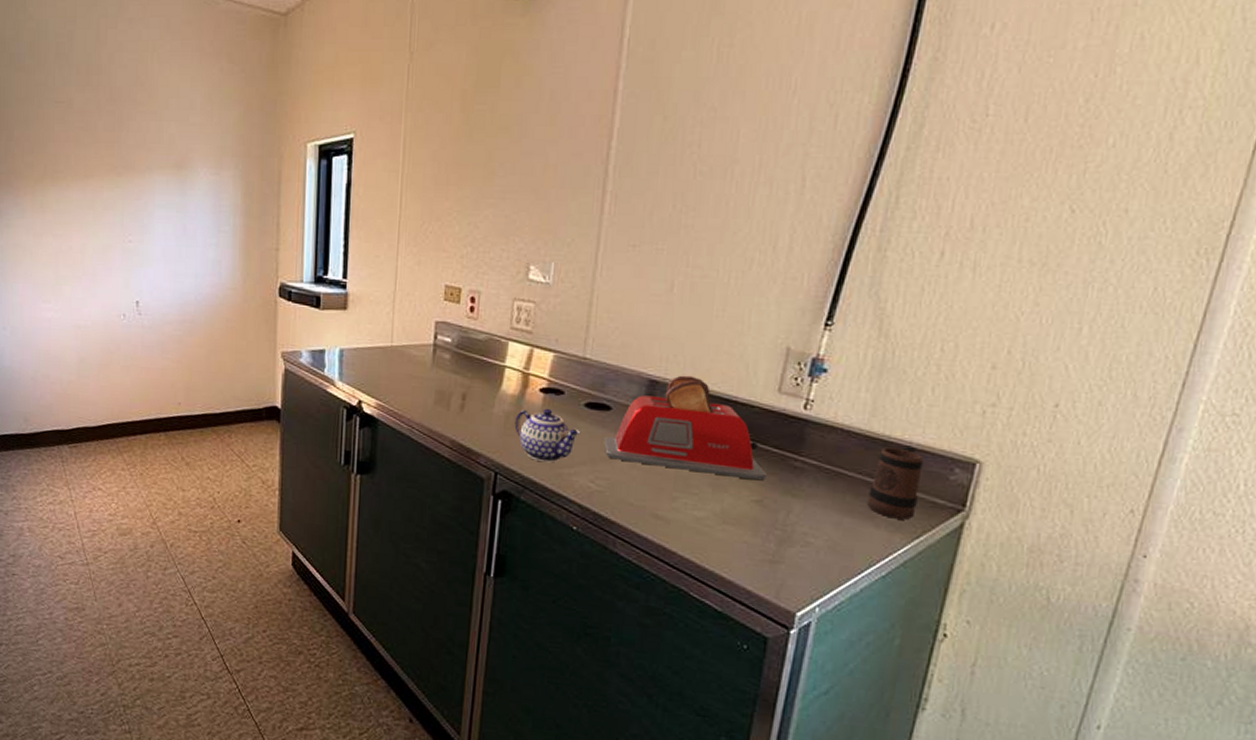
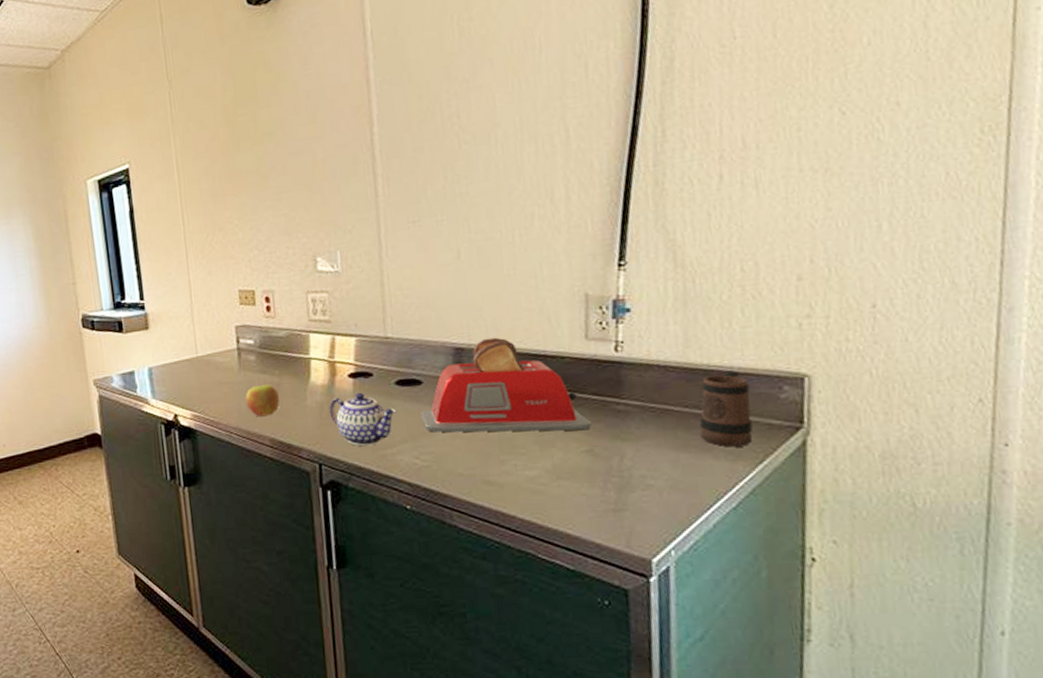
apple: none [433,385,468,417] -> present [245,384,280,417]

